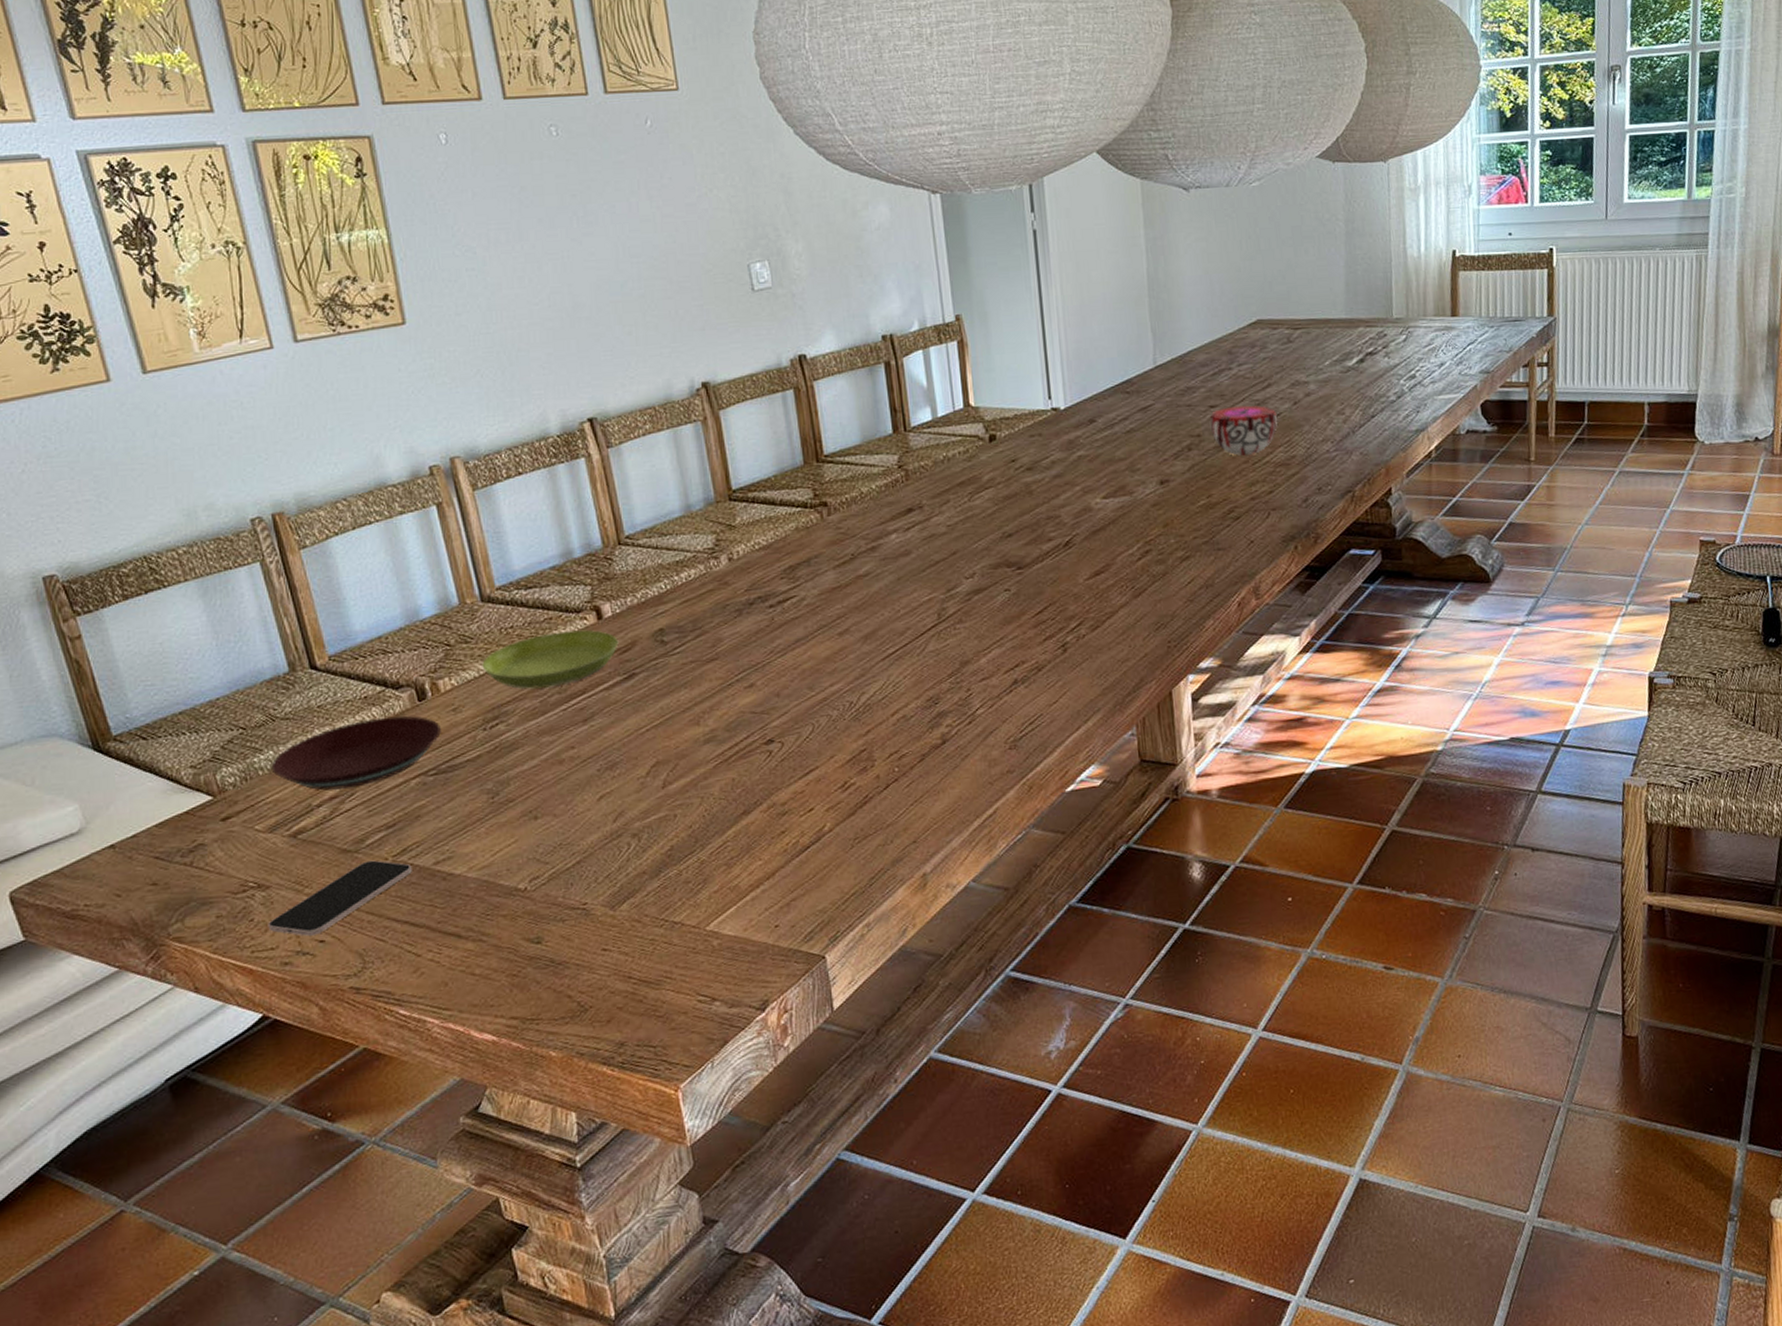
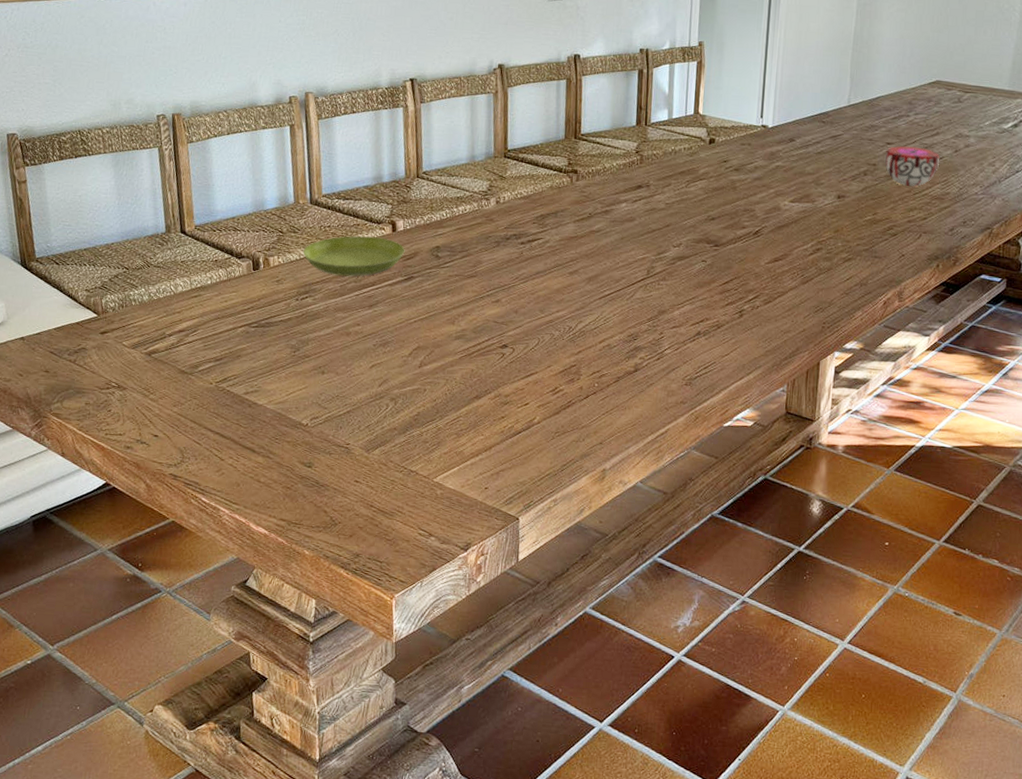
smartphone: present [268,860,412,936] -> none [120,382,228,431]
plate: present [271,716,441,791] -> none [141,277,266,327]

